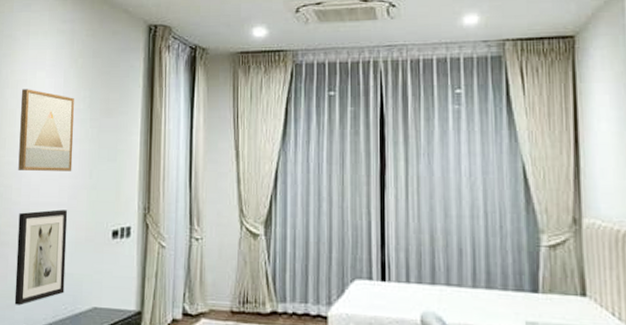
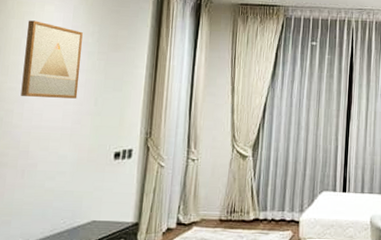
wall art: present [14,209,68,306] -> none [10,133,71,221]

